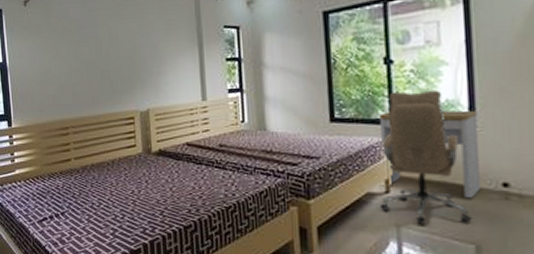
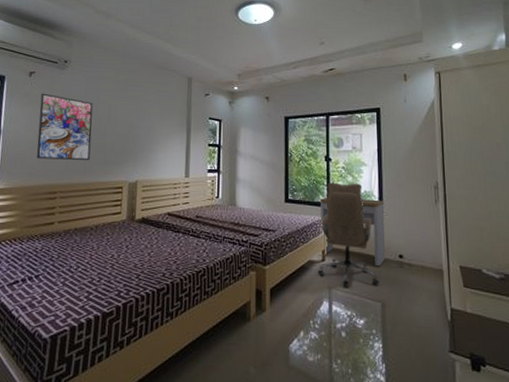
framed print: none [38,22,96,94] -> present [37,93,93,160]

